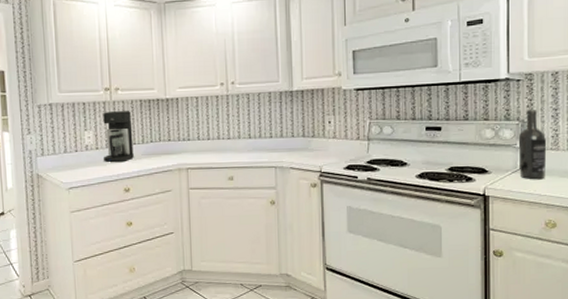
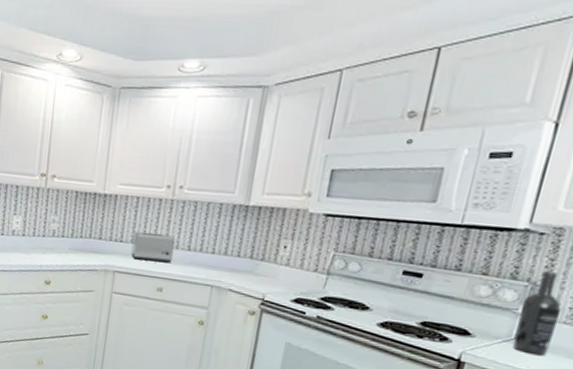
coffee maker: present [103,111,134,163] -> none [29,198,64,254]
toaster: none [198,127,237,154] -> present [131,231,176,264]

